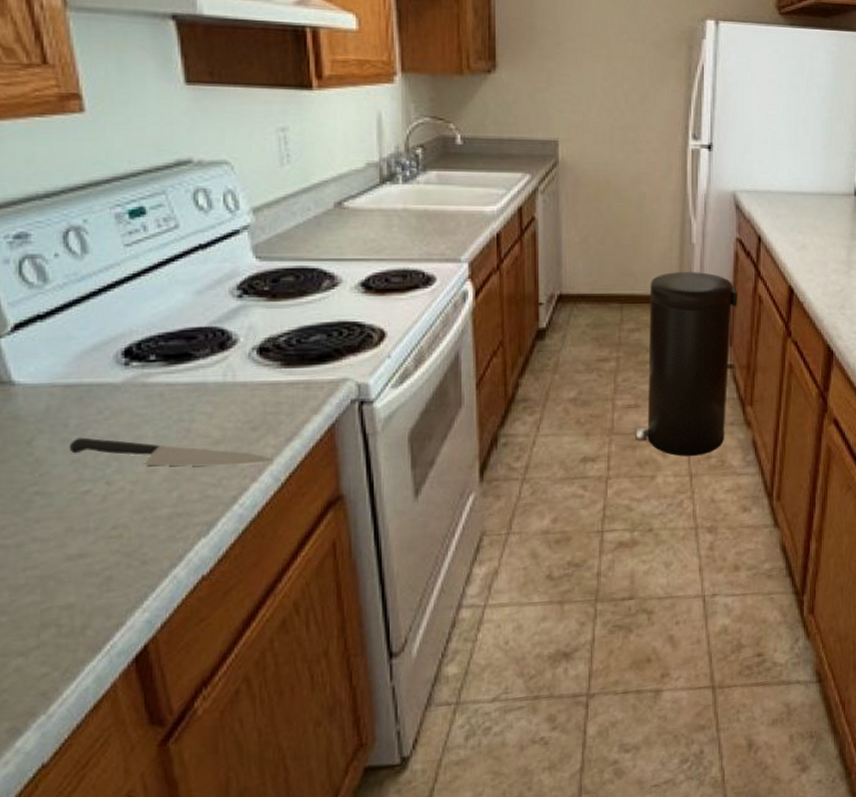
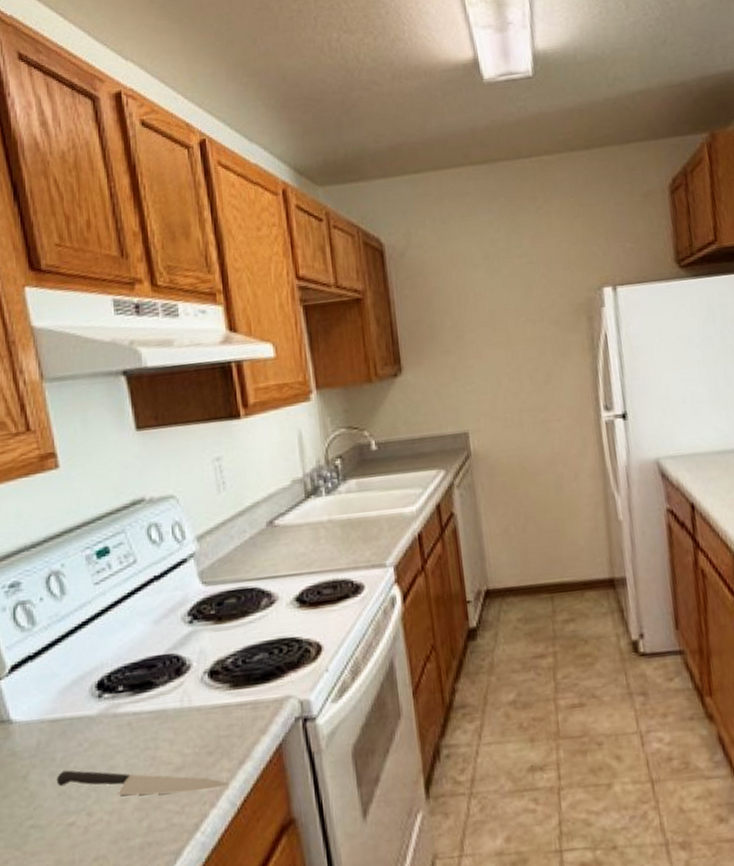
pedal bin: present [635,272,738,457] -> none [579,550,685,760]

